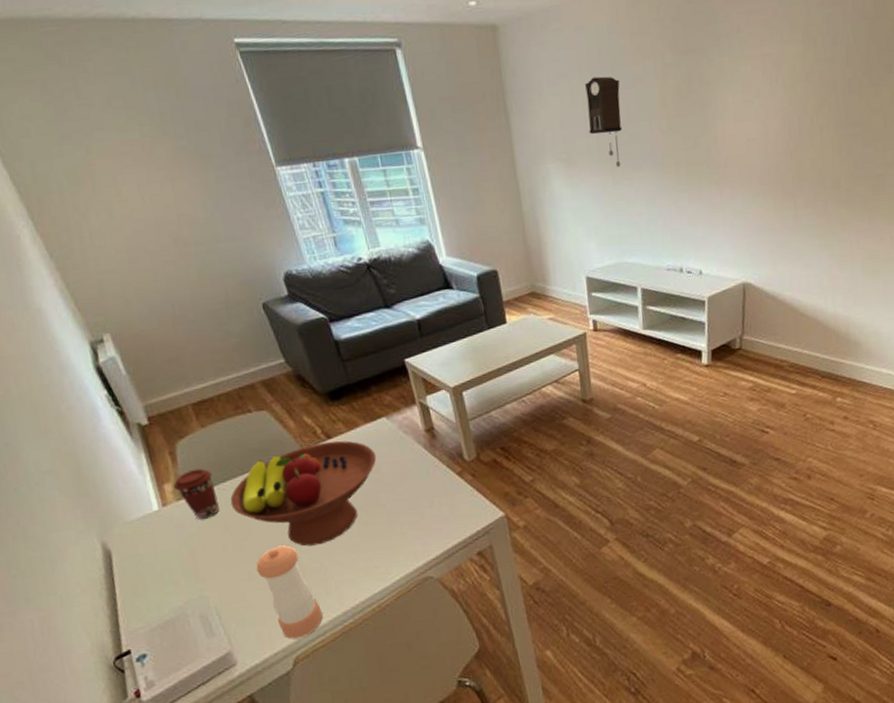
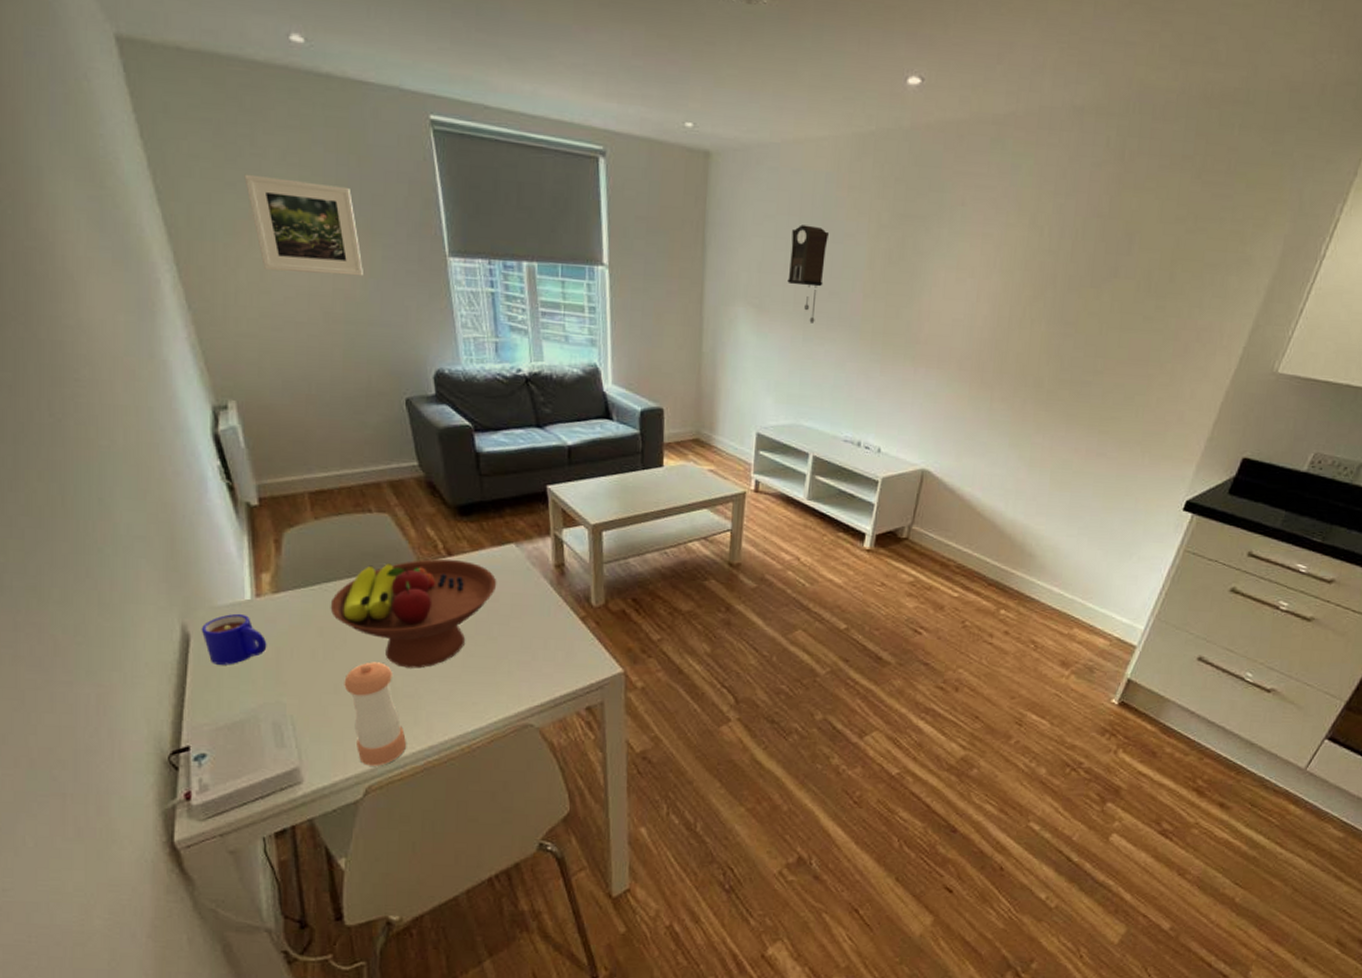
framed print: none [76,119,202,210] -> present [244,174,363,277]
mug: none [119,524,182,573] -> present [201,613,267,665]
coffee cup: present [173,468,219,519] -> none [271,562,317,618]

